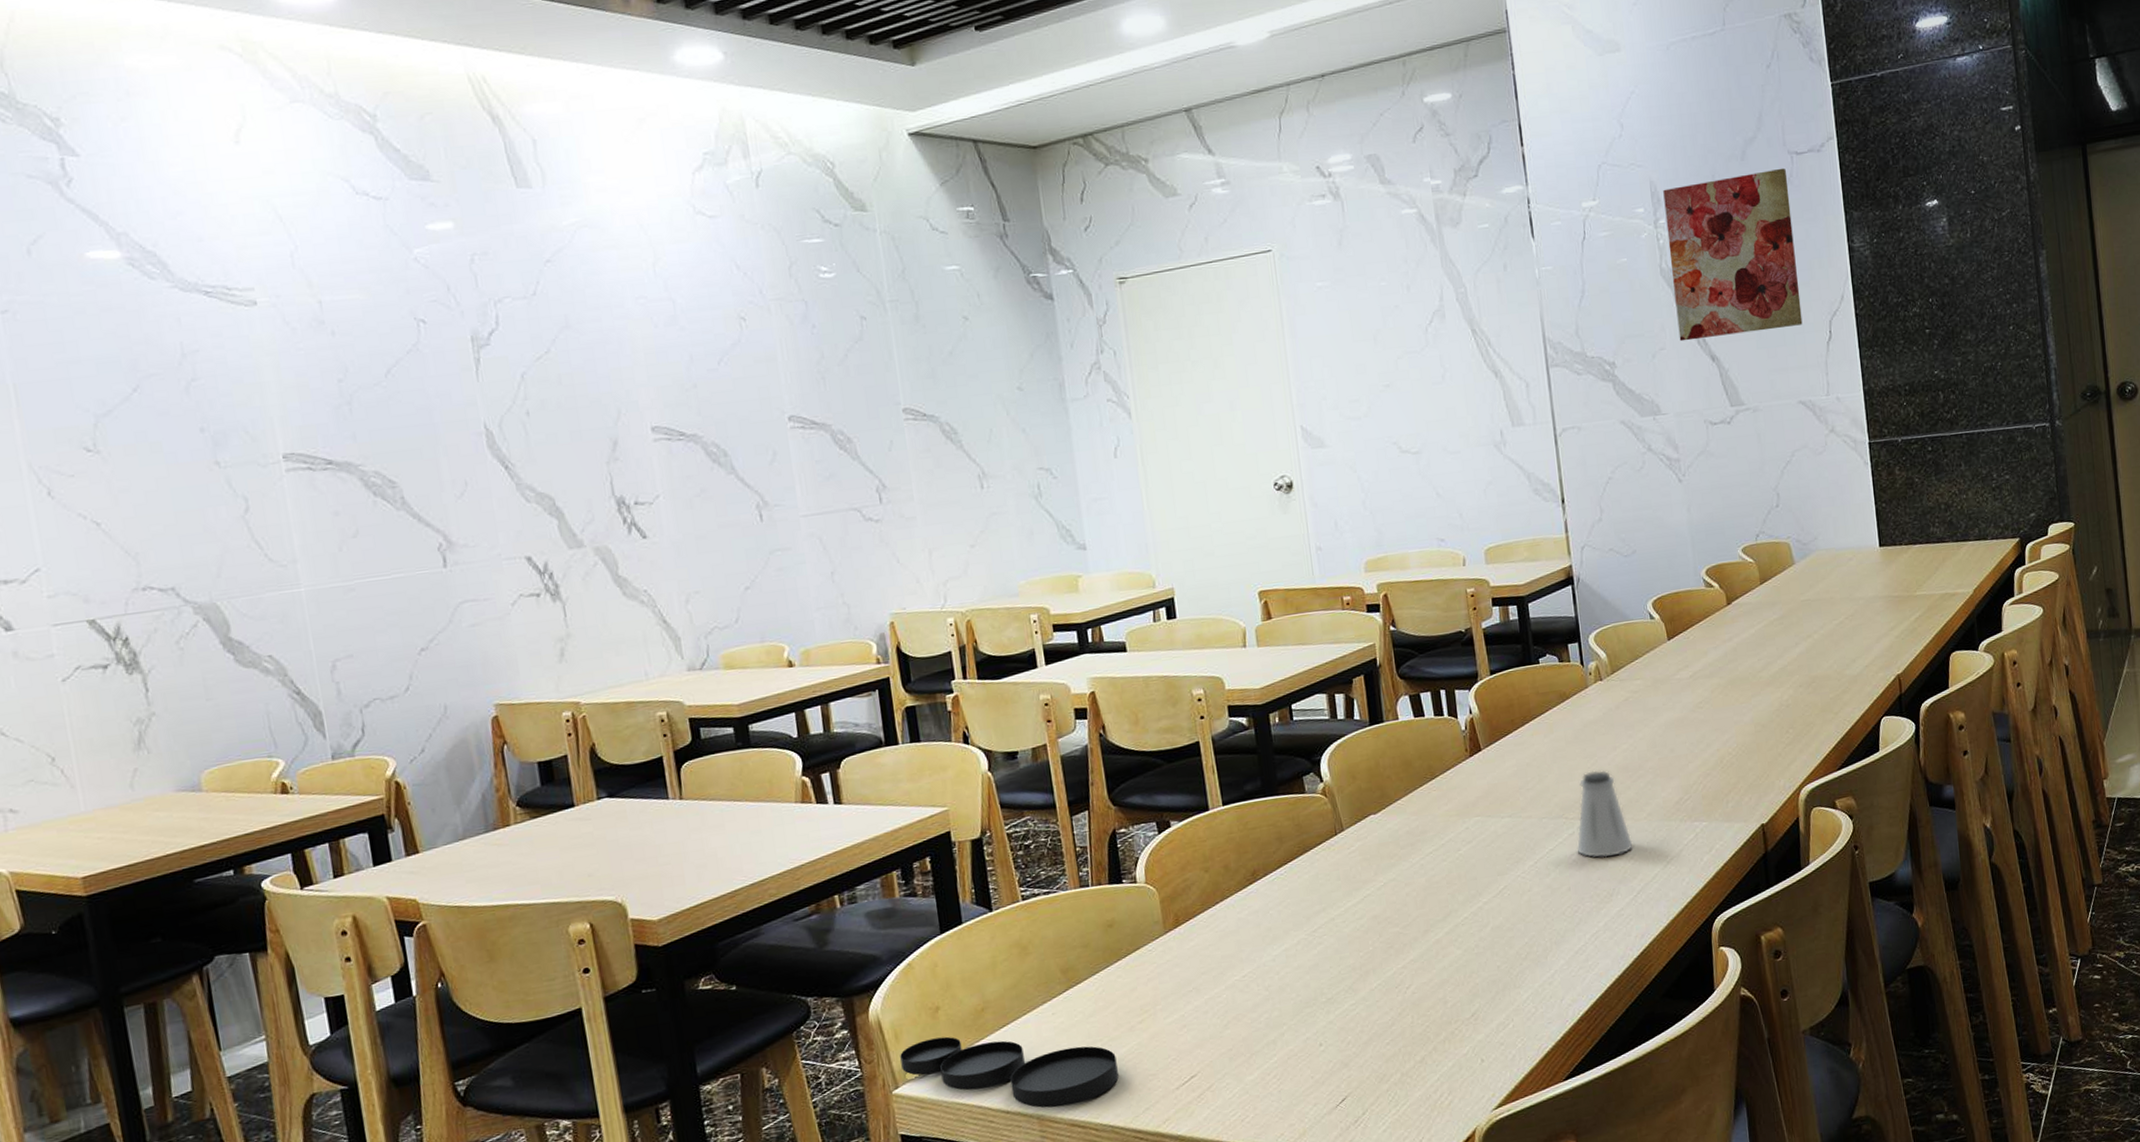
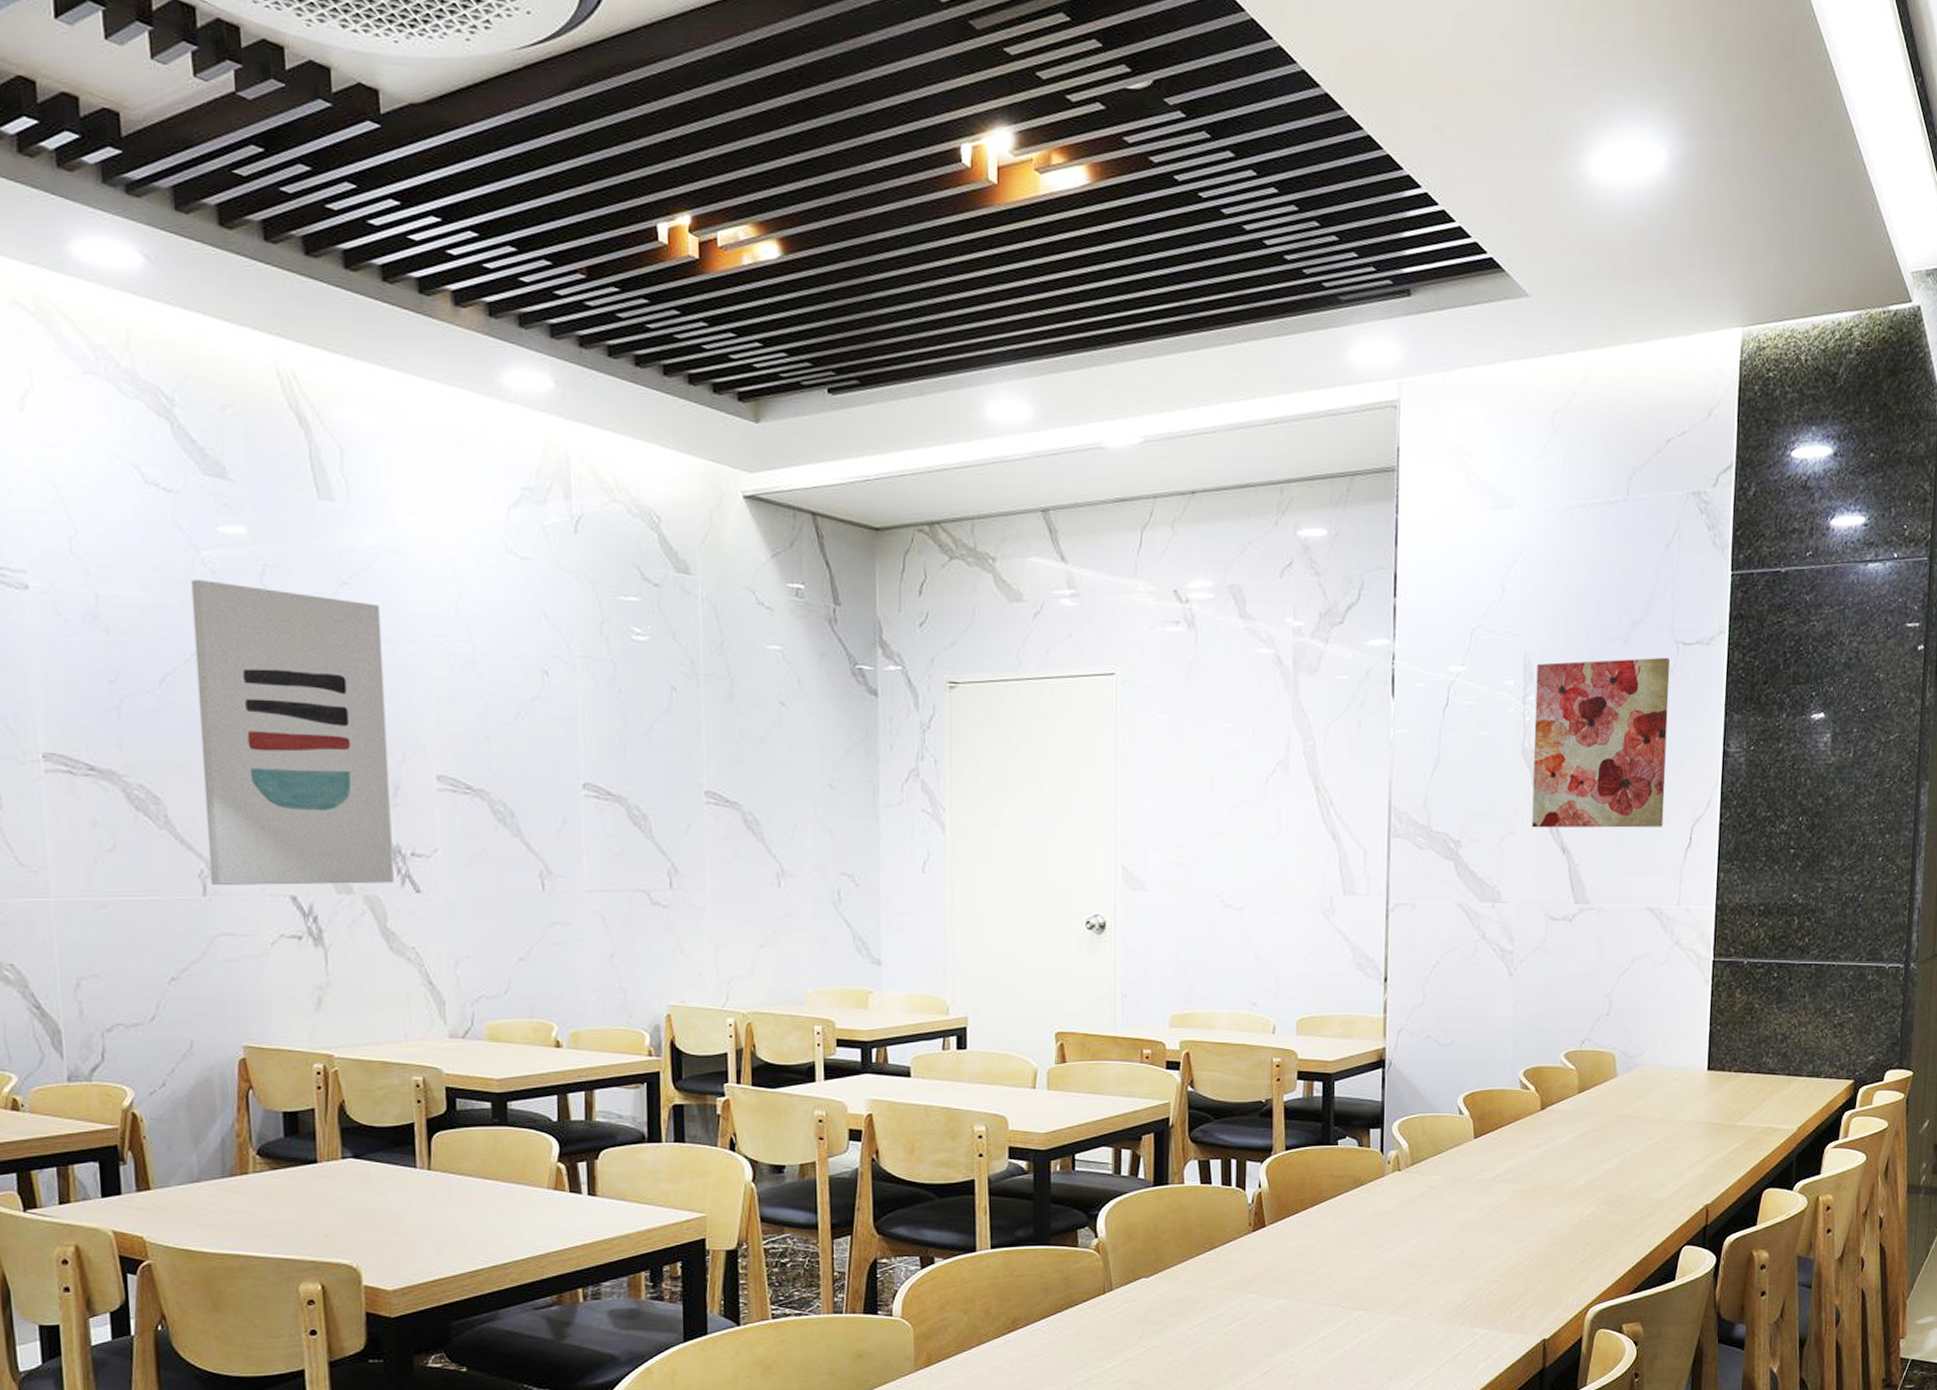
wall art: none [406,275,621,557] -> present [190,580,394,886]
saltshaker: present [1576,770,1633,858] -> none [1350,1262,1408,1352]

